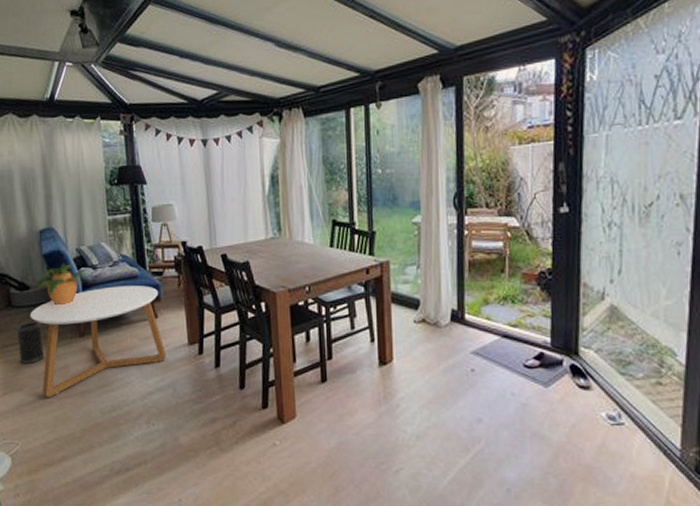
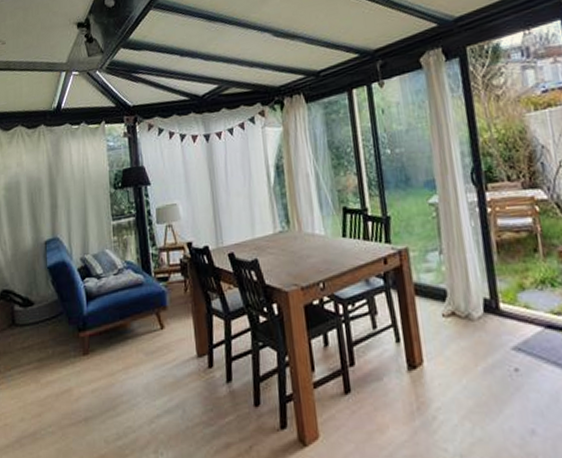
speaker: present [16,321,44,363] -> none [19,339,46,389]
coffee table: present [30,286,167,397] -> none [33,293,175,426]
potted plant: present [37,263,92,306] -> none [41,274,96,322]

